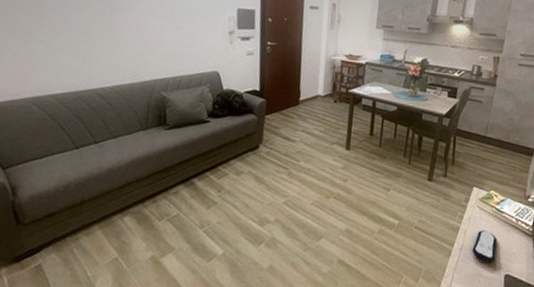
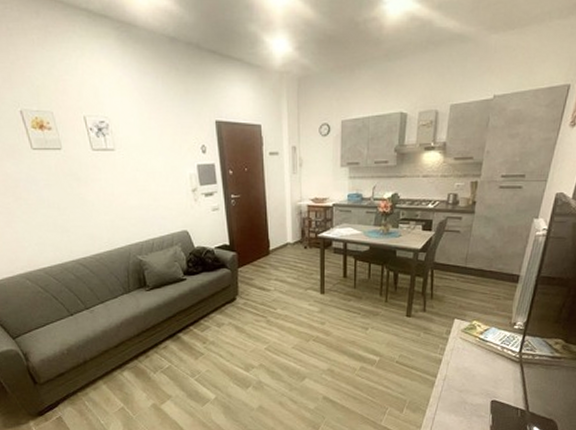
remote control: present [472,230,497,262] -> none [456,360,482,390]

